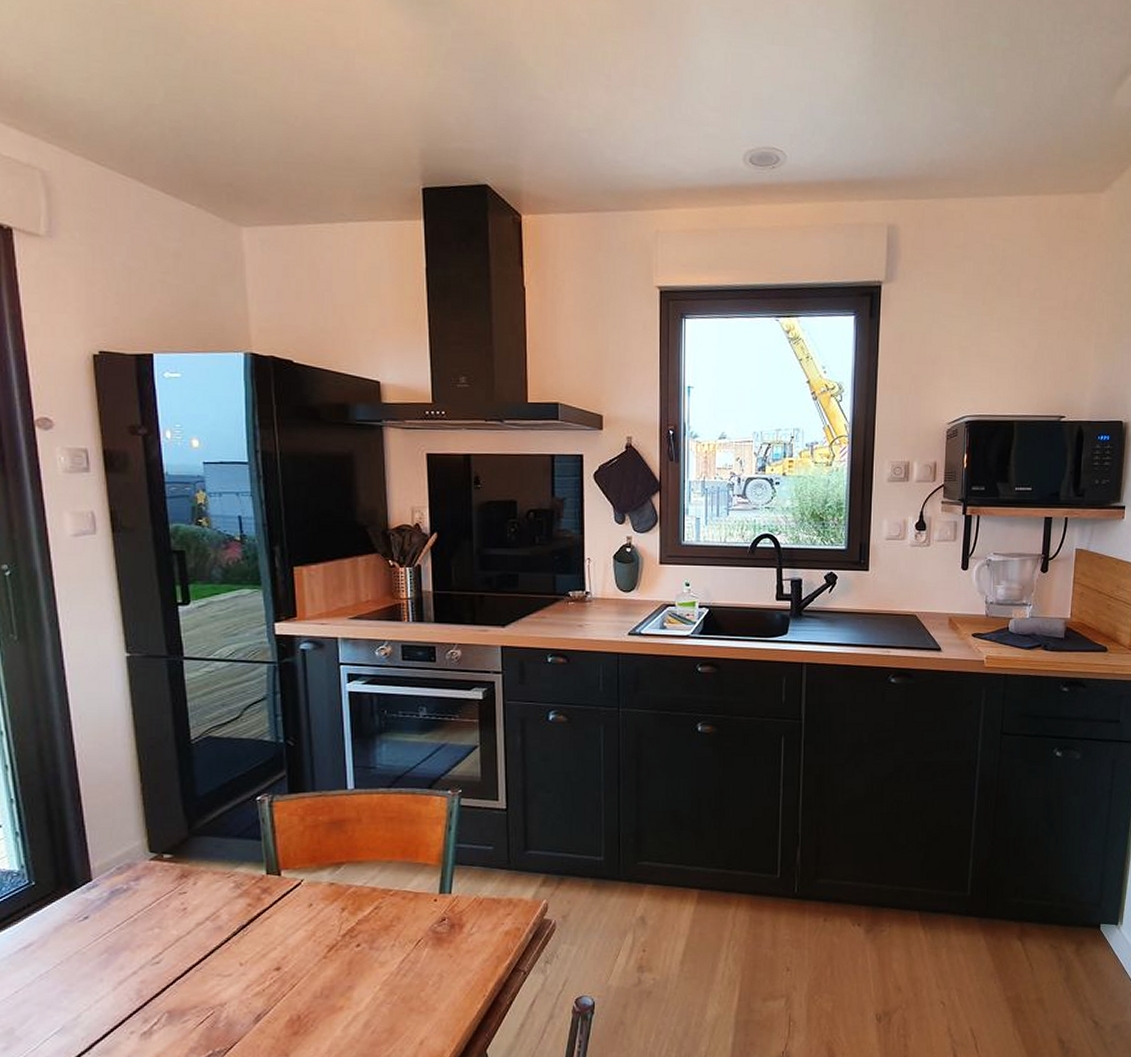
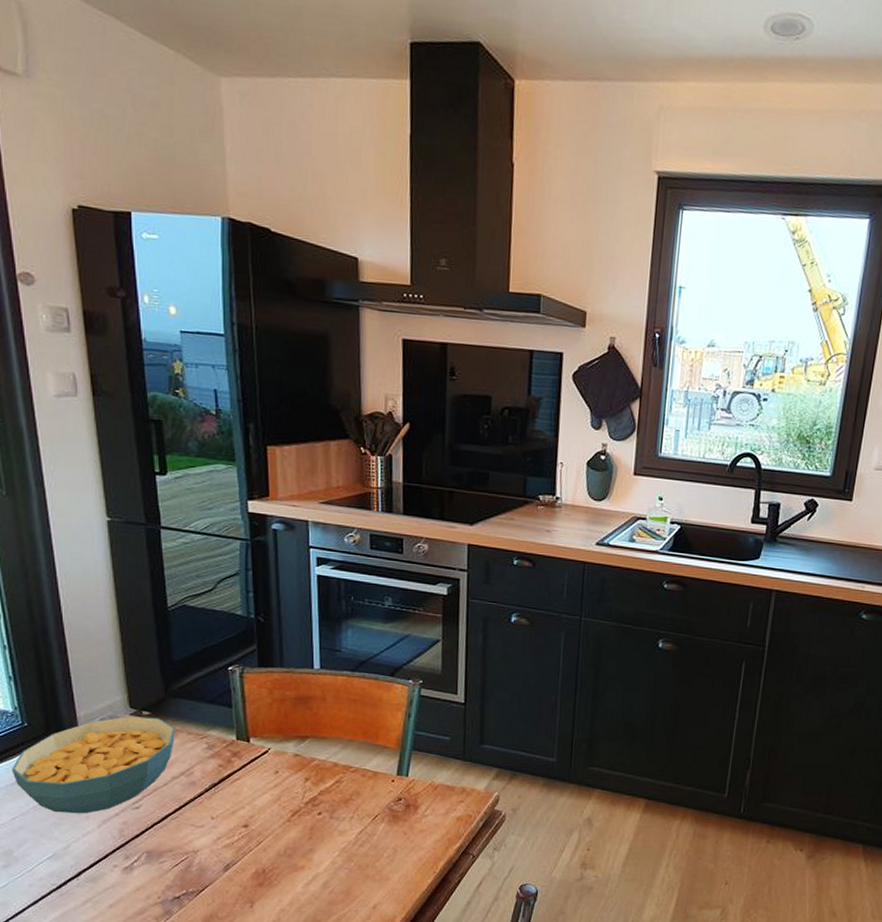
cereal bowl: none [16,860,199,979] -> present [11,716,175,814]

